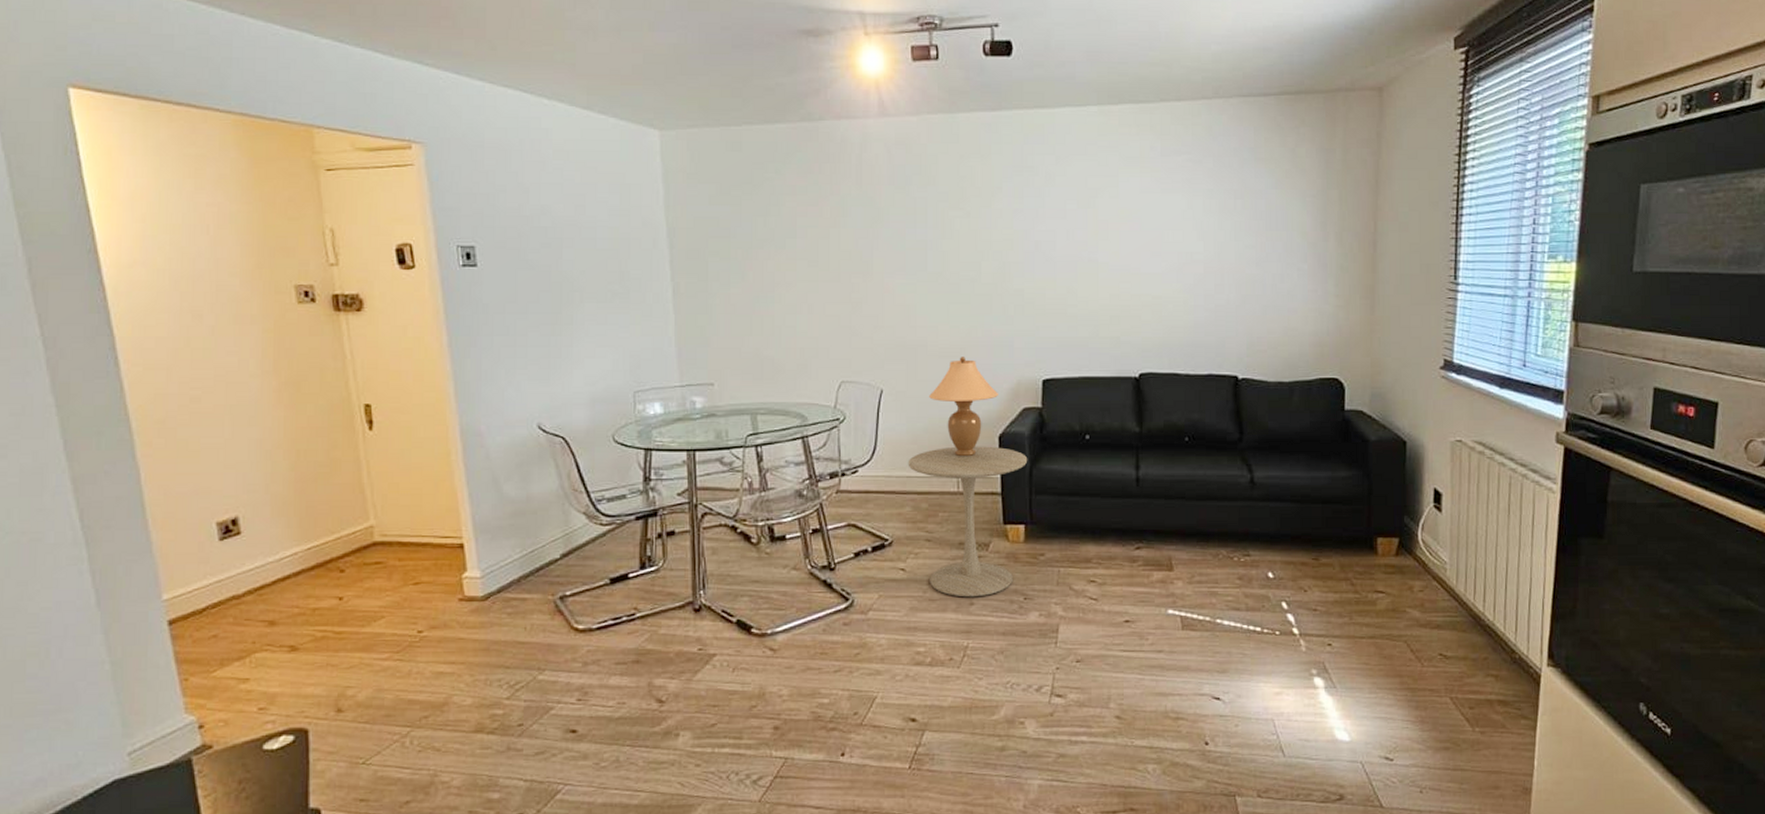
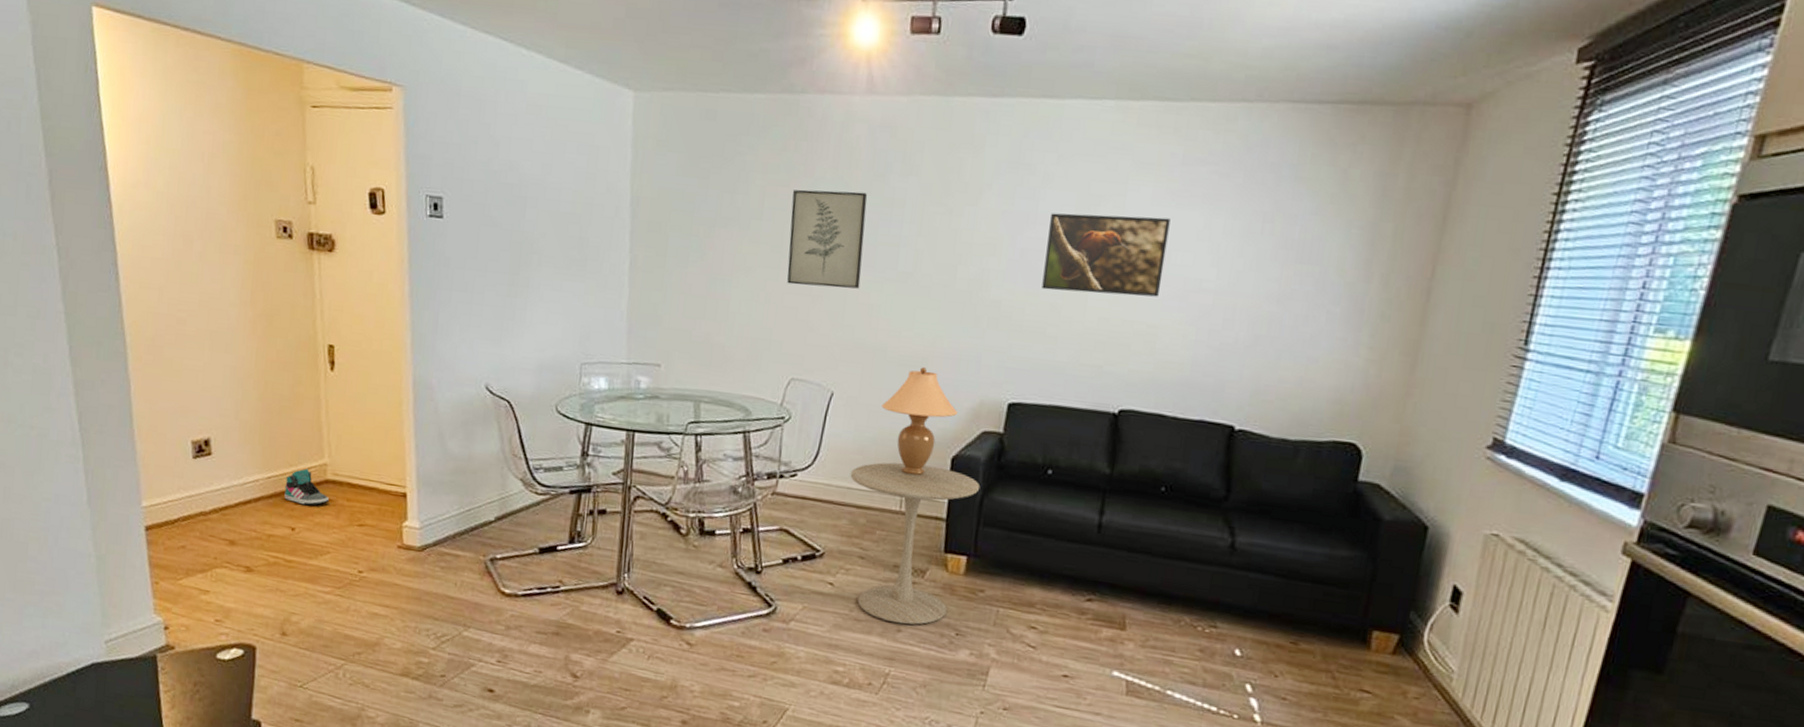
sneaker: none [328,534,379,572] -> present [284,468,330,506]
wall art: none [823,204,895,294] -> present [787,189,868,289]
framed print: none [1057,203,1159,275] -> present [1041,213,1171,297]

